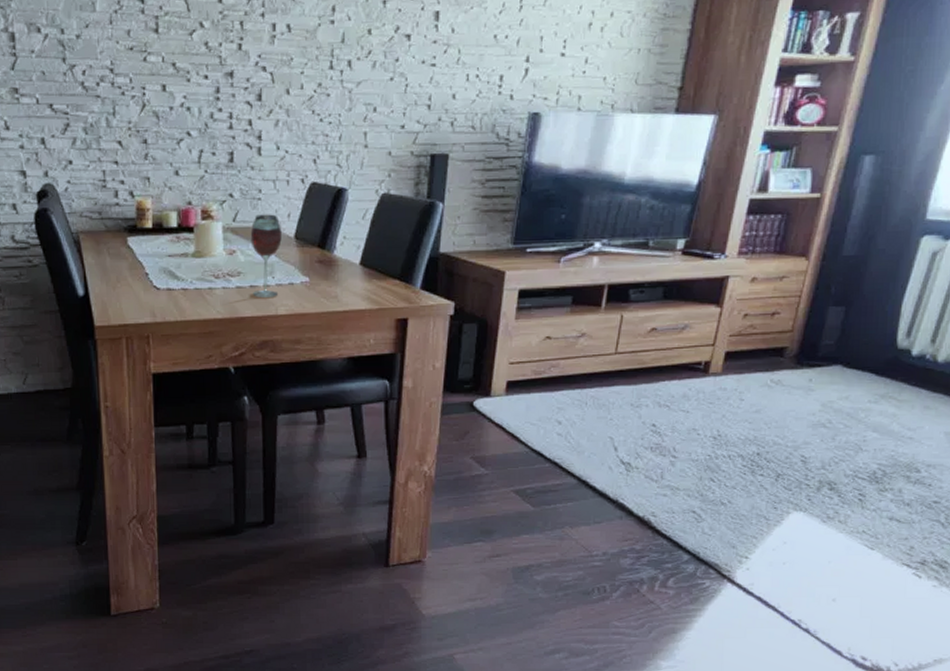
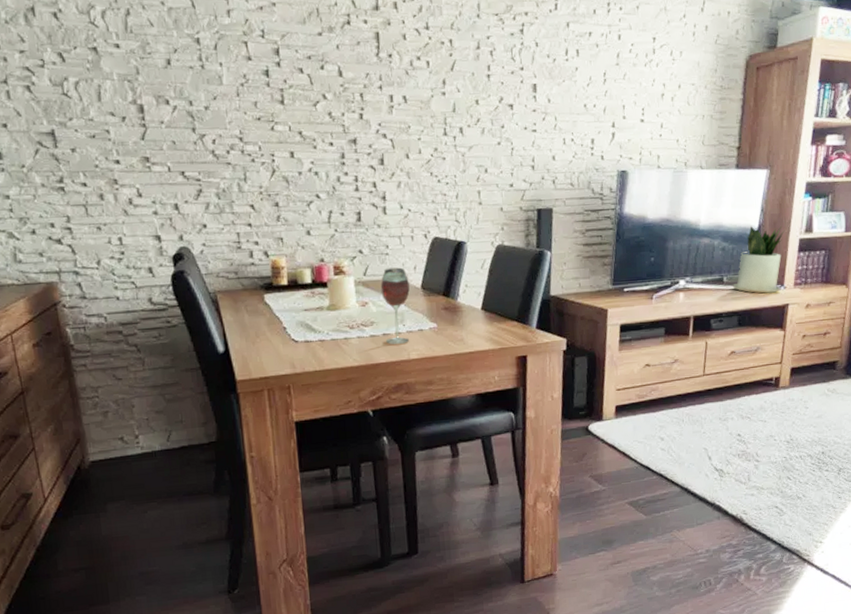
planter: none [660,182,732,262] -> present [733,226,785,294]

